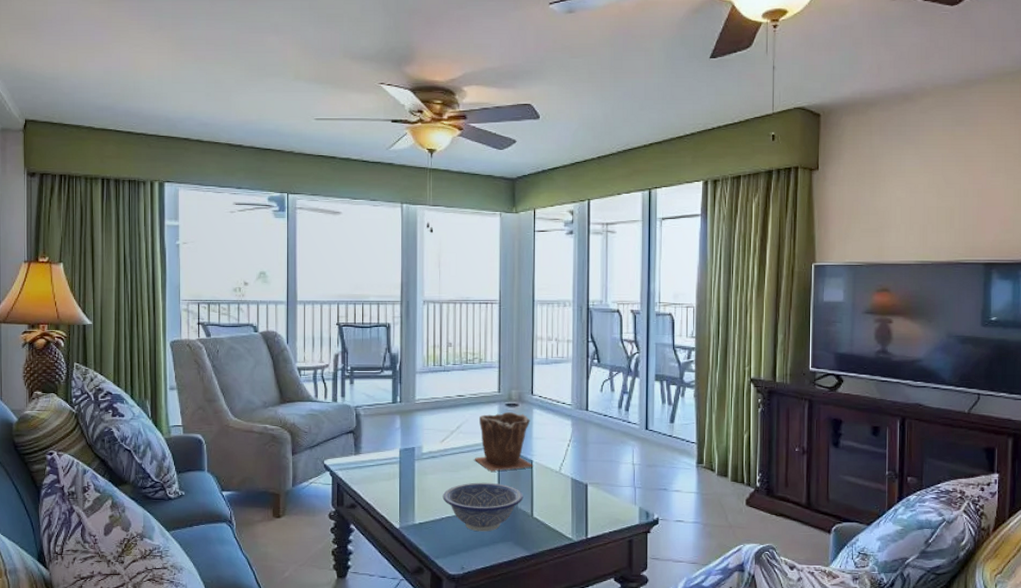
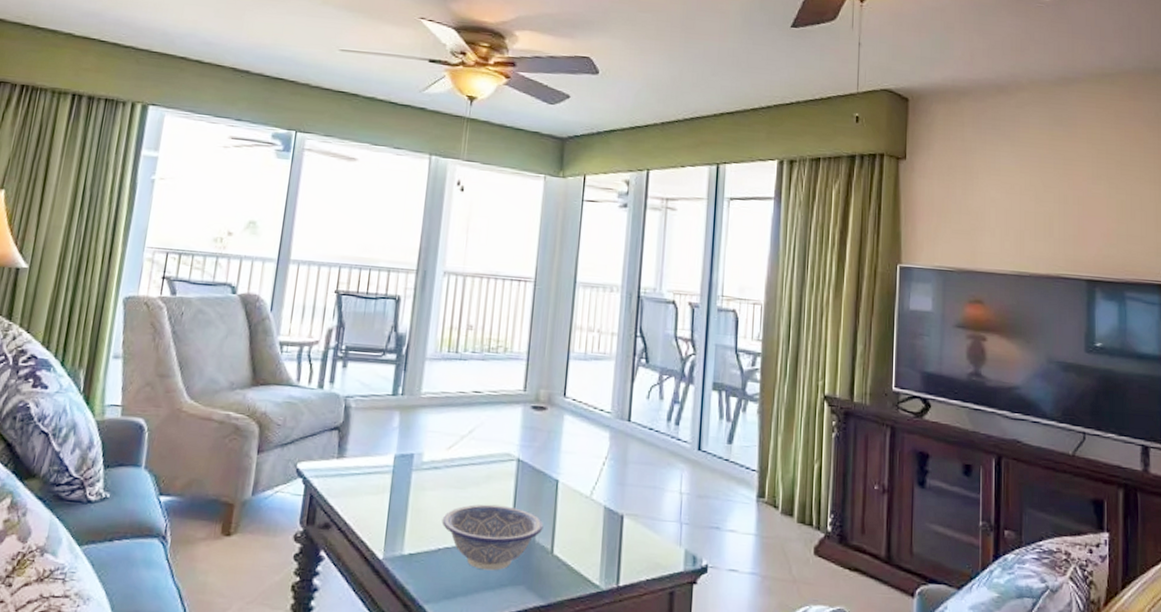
plant pot: present [474,412,533,472] -> none [486,416,560,492]

